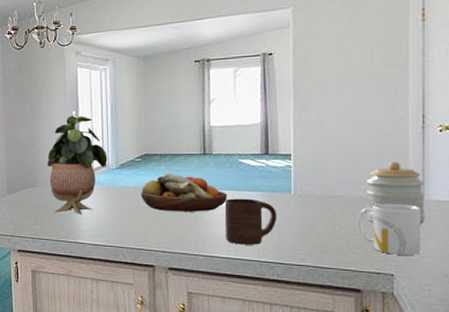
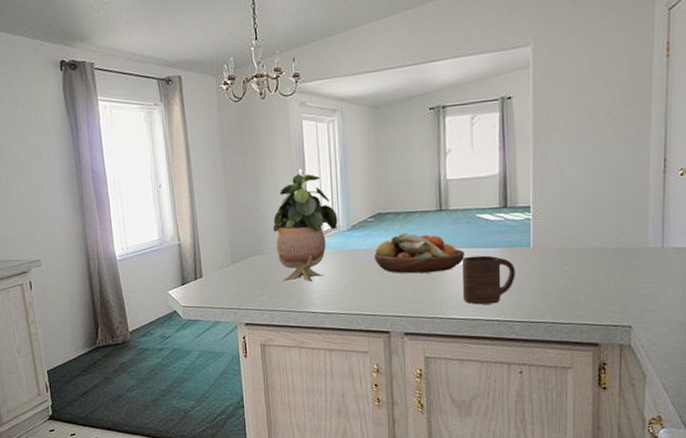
mug: present [357,203,422,255] -> none [596,252,660,306]
jar: present [365,162,425,224] -> none [605,209,664,273]

